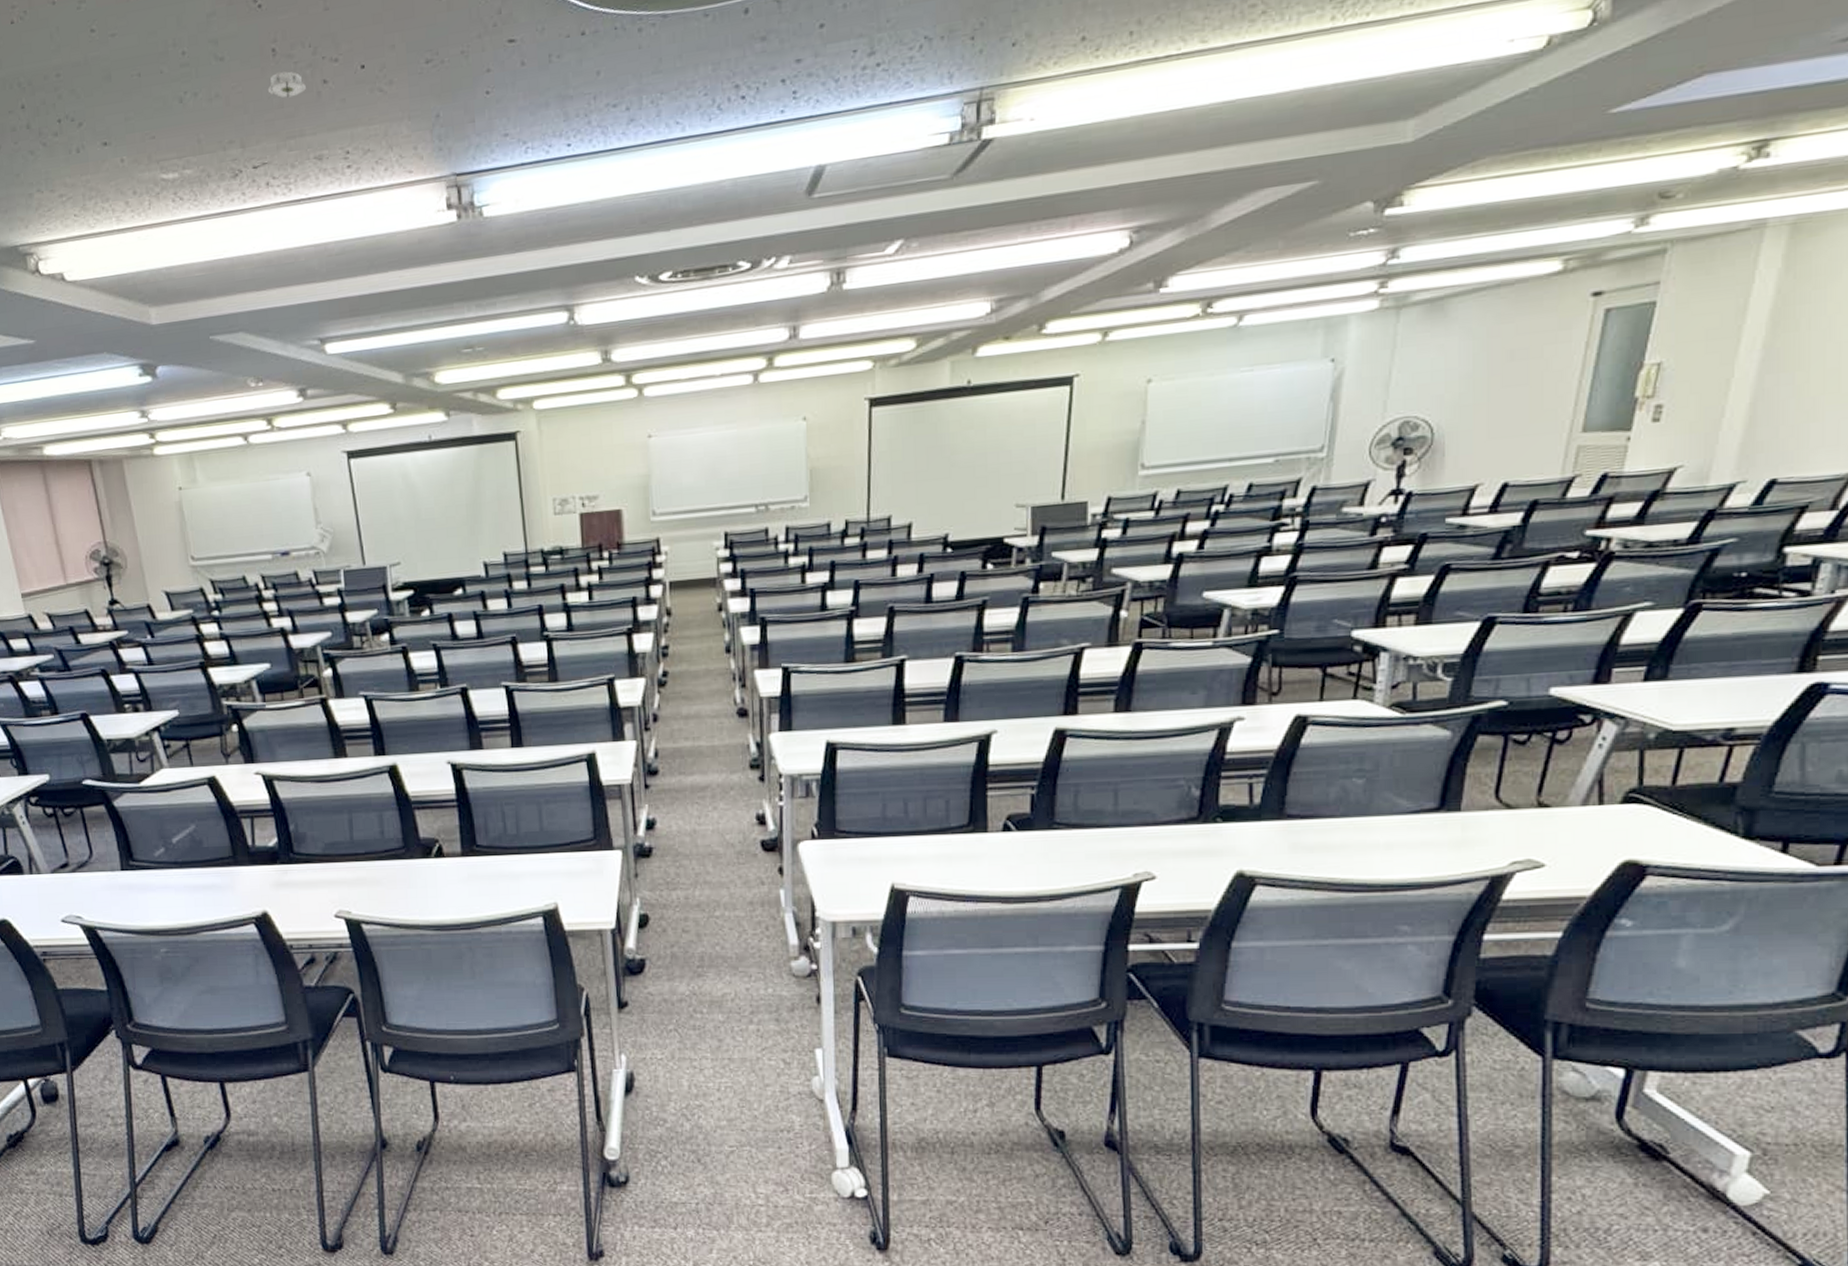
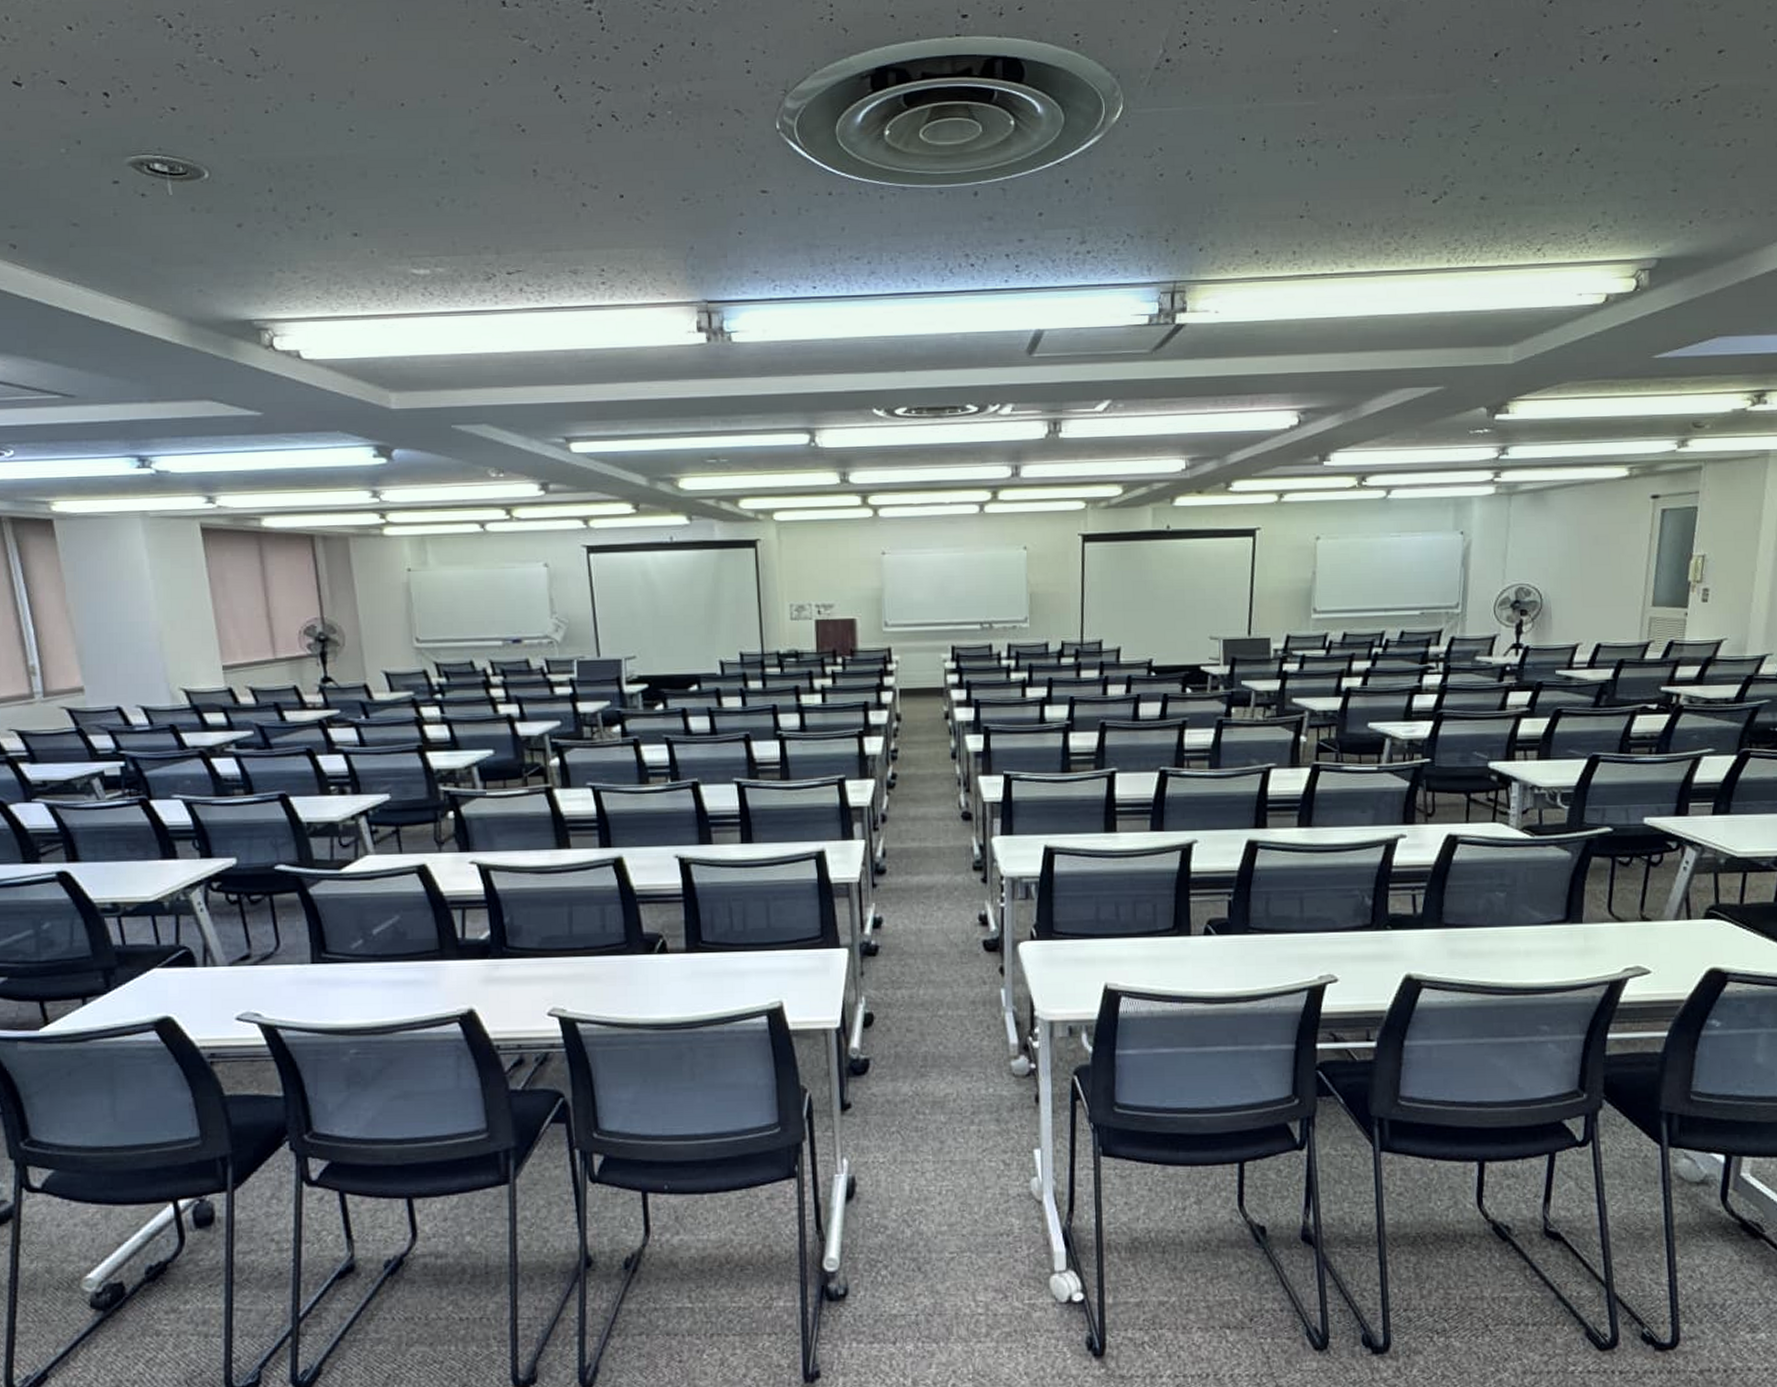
smoke detector: present [267,71,306,100] -> none [526,191,565,215]

